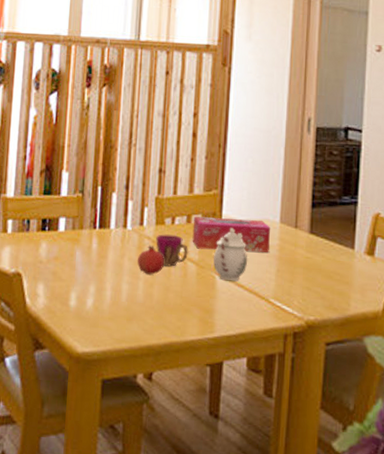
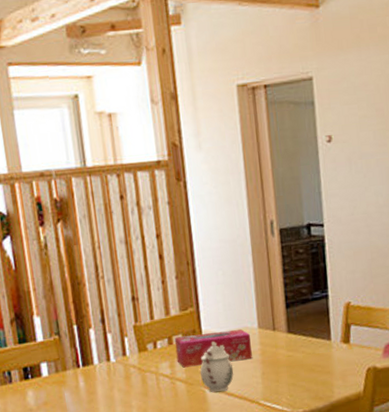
fruit: present [137,244,165,275] -> none [127,372,154,401]
cup: present [156,234,188,267] -> none [141,358,175,390]

